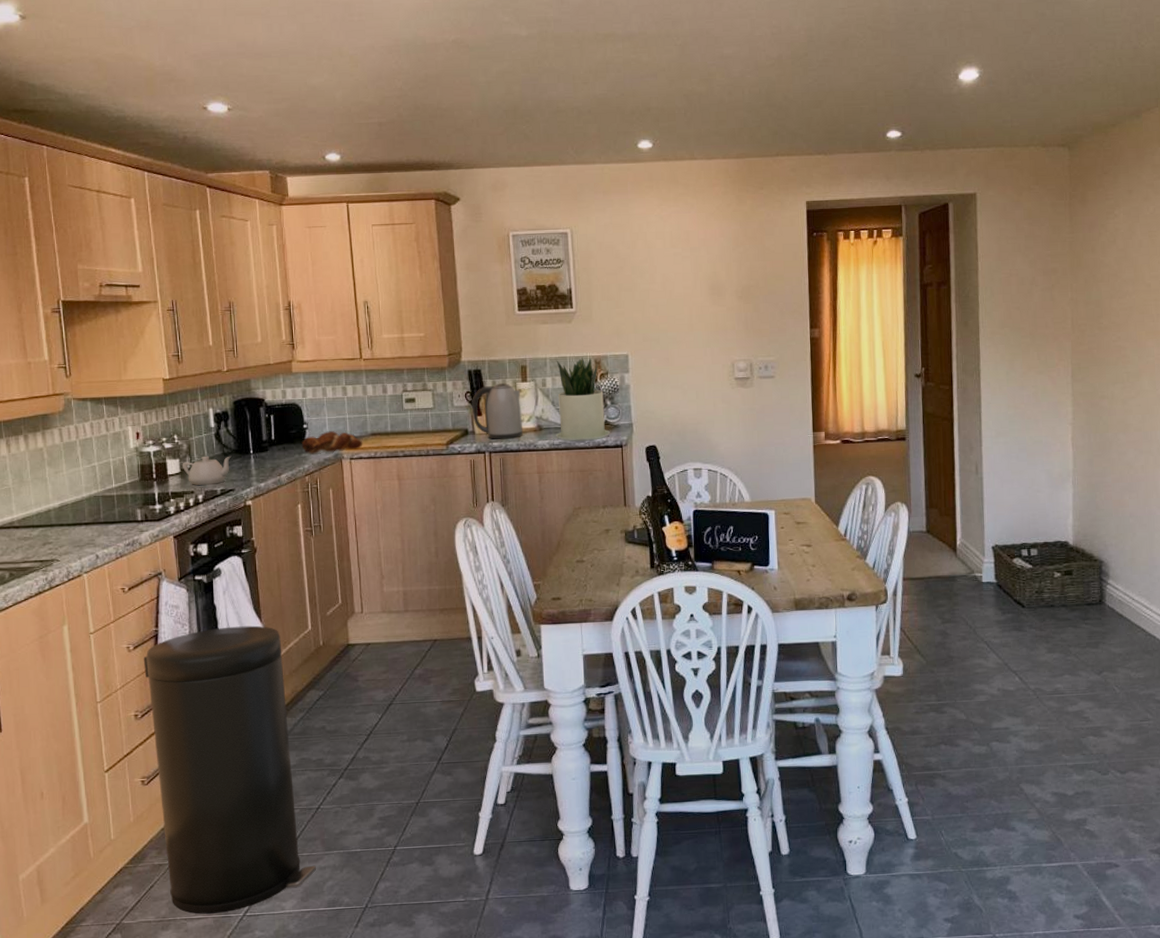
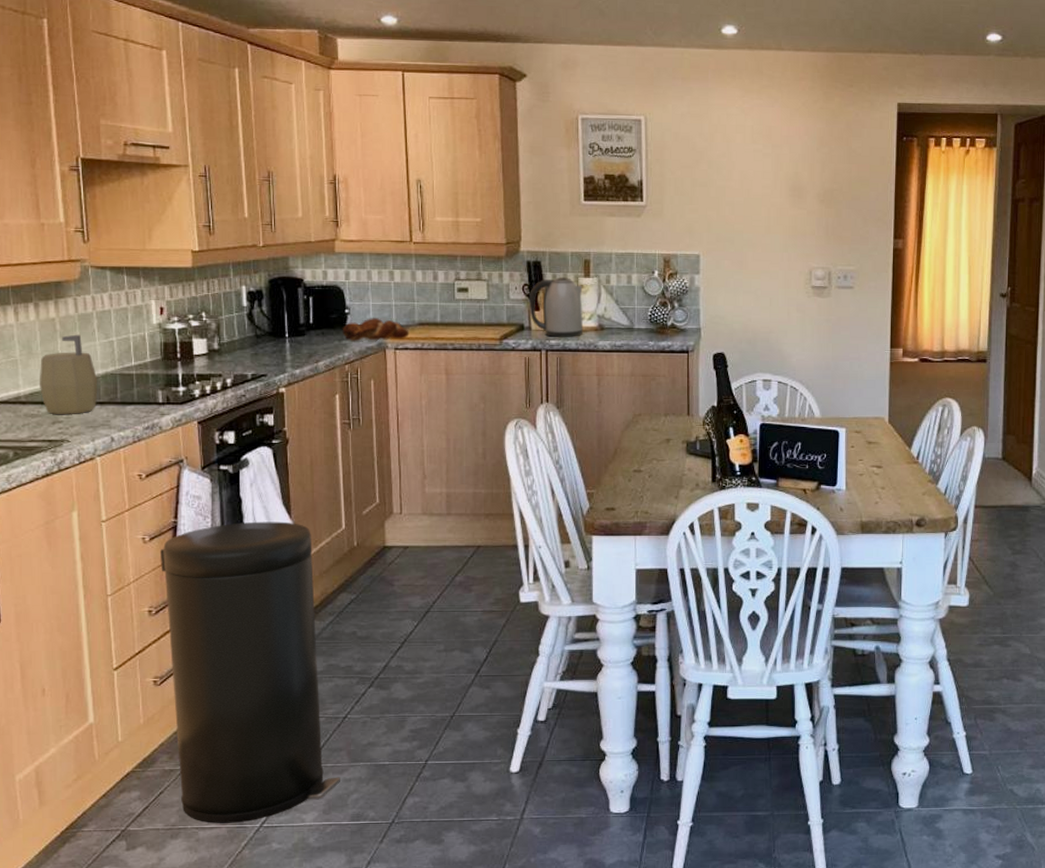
soap dispenser: none [30,461,83,537] -> present [39,334,98,415]
teapot: present [182,455,232,485] -> none [209,337,265,368]
planter: present [556,357,610,442] -> none [618,254,676,345]

